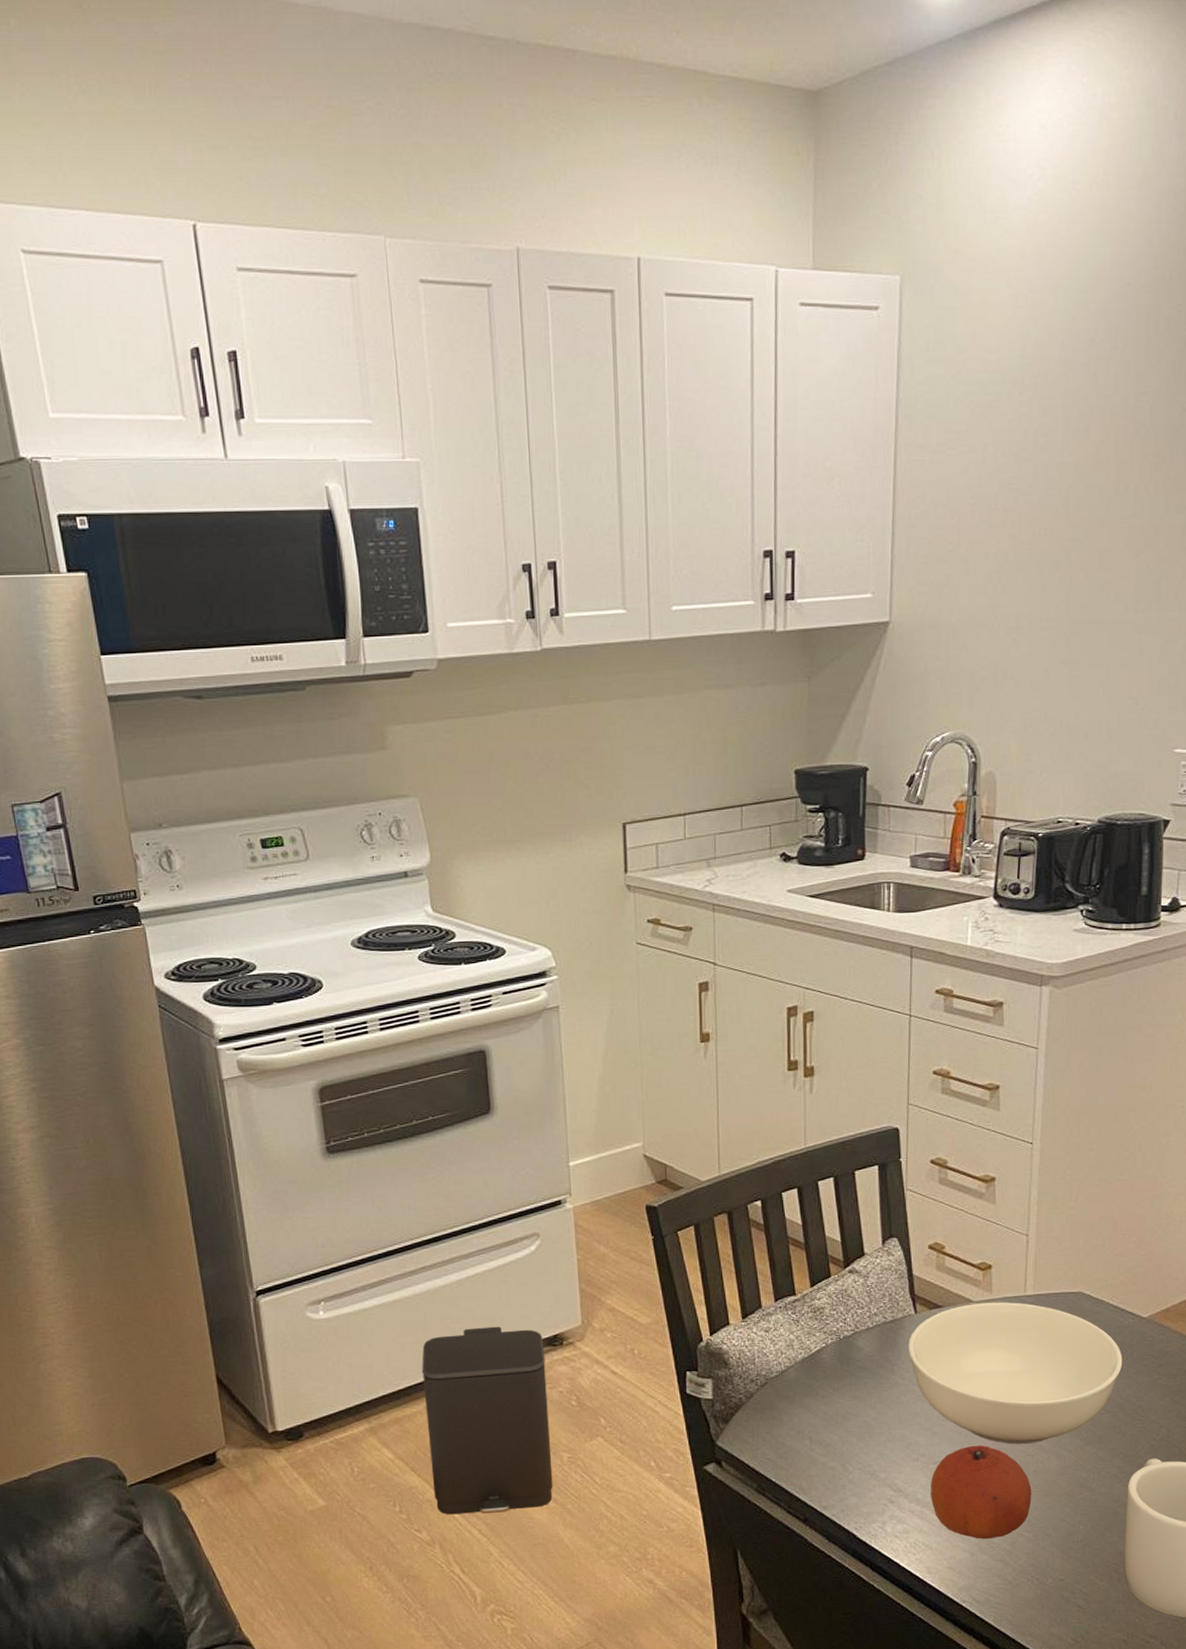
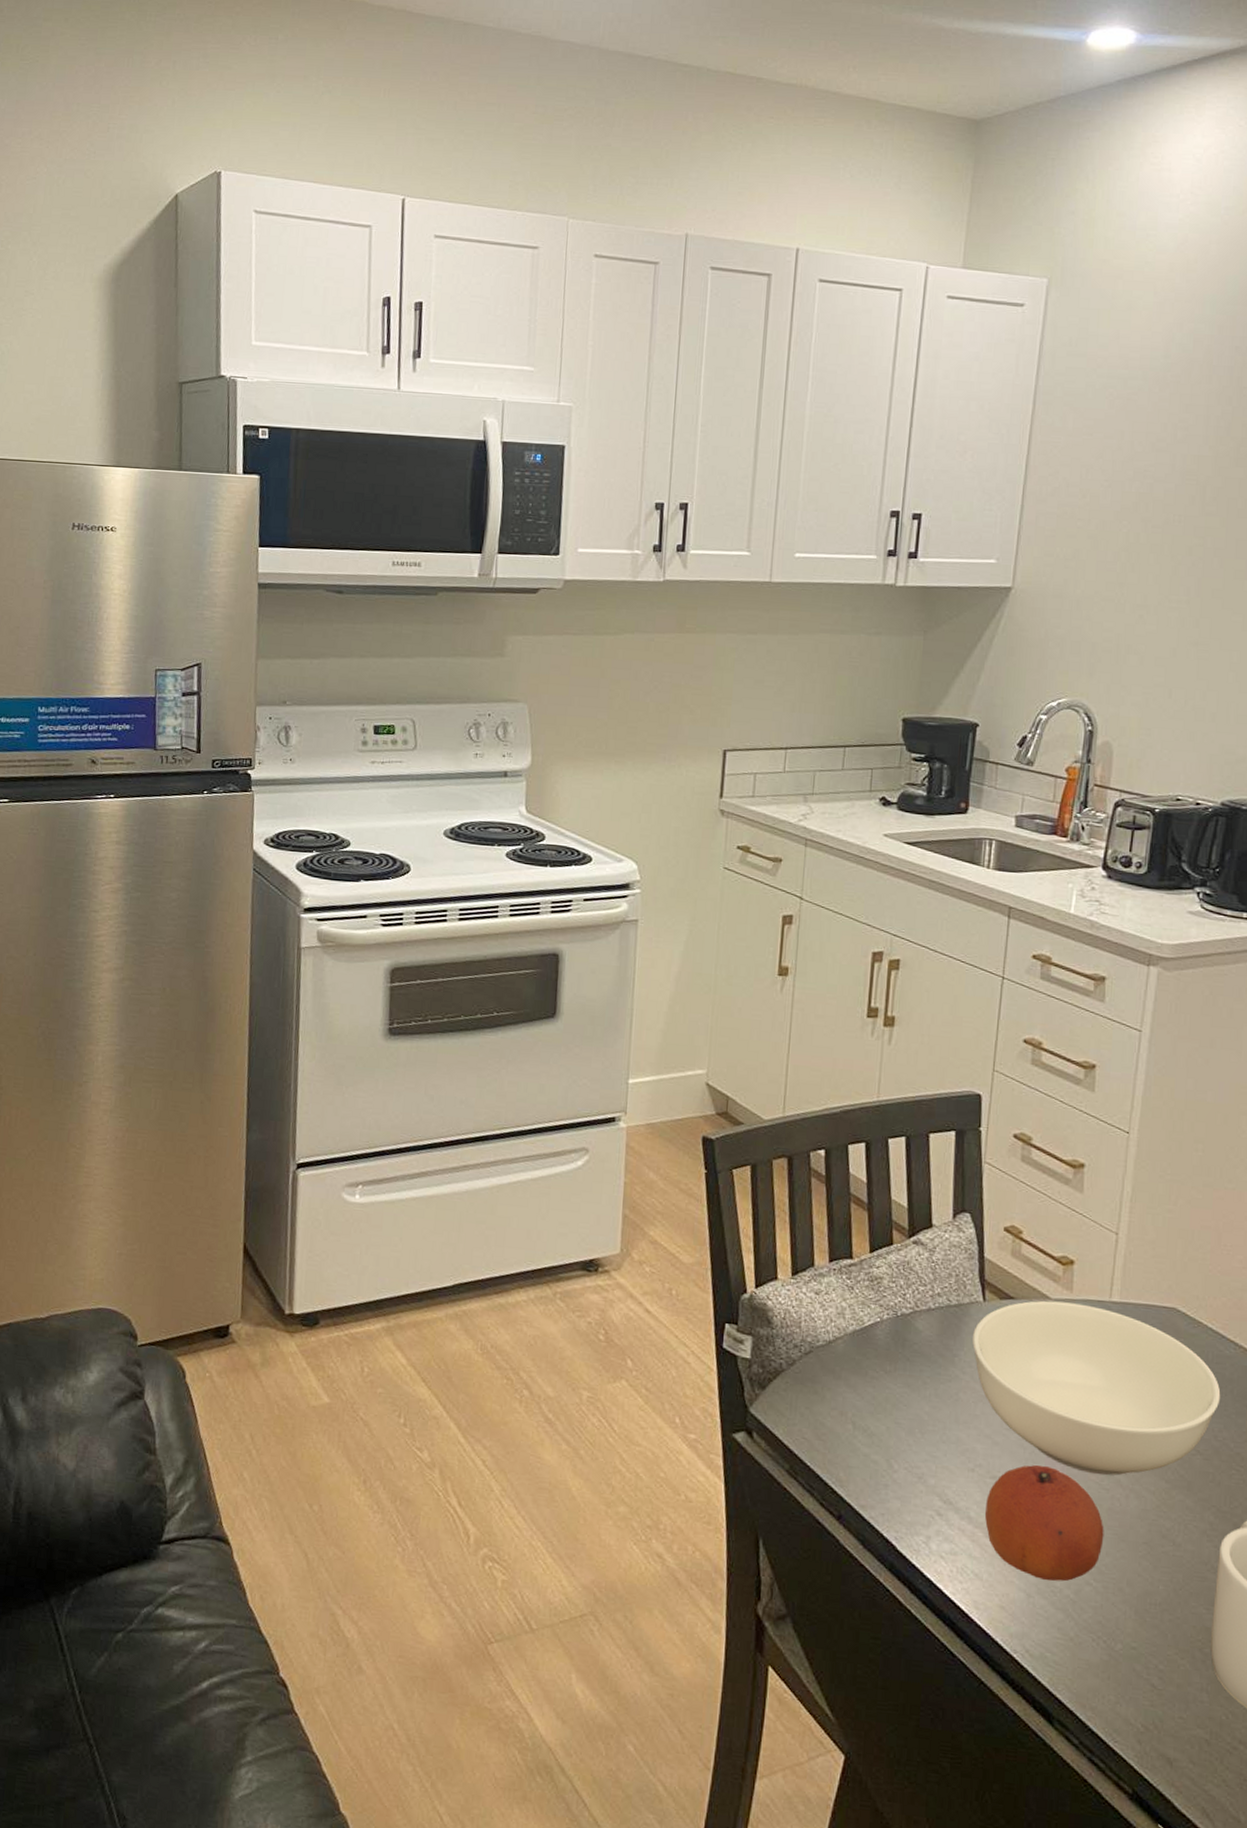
pedal bin: present [421,1326,553,1515] -> none [442,1237,578,1447]

